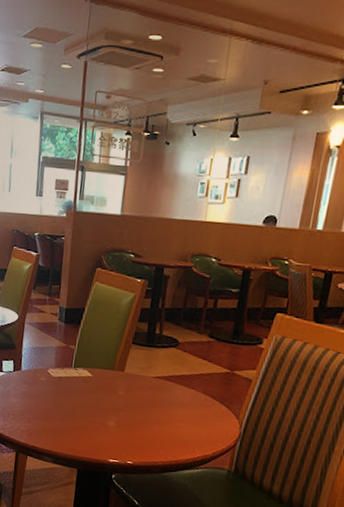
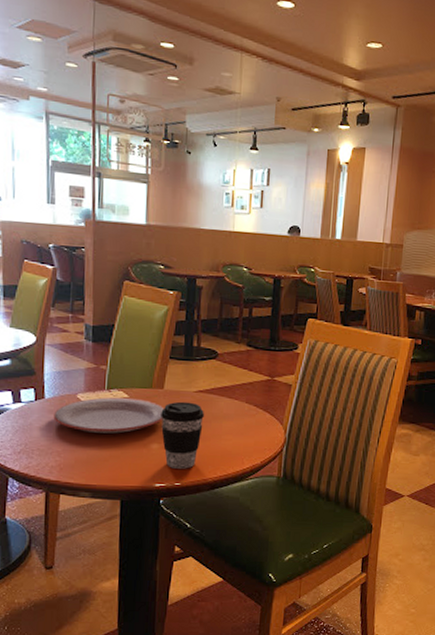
plate: none [27,374,123,409] -> present [53,397,164,434]
coffee cup: none [119,385,161,450] -> present [161,401,205,469]

